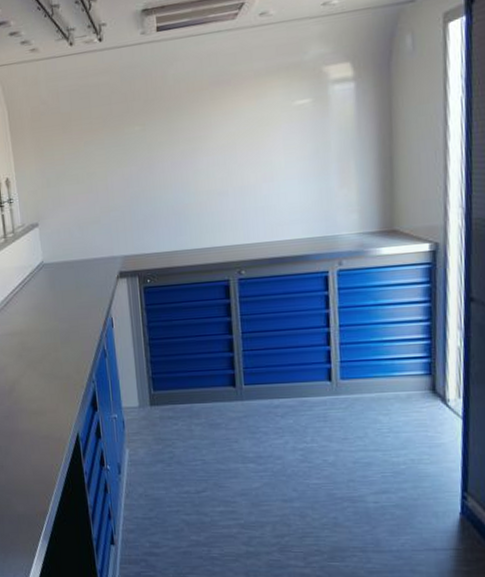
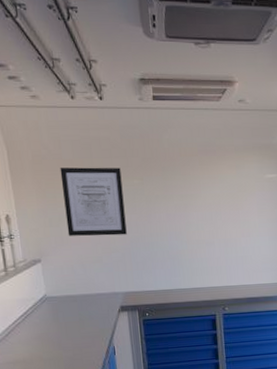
wall art: none [58,114,127,196] -> present [60,167,127,236]

